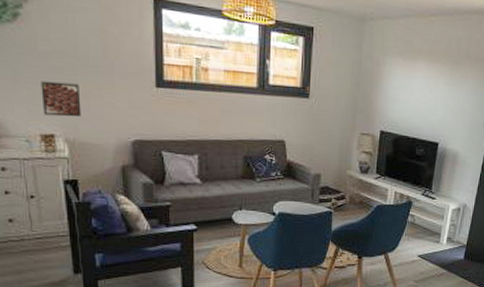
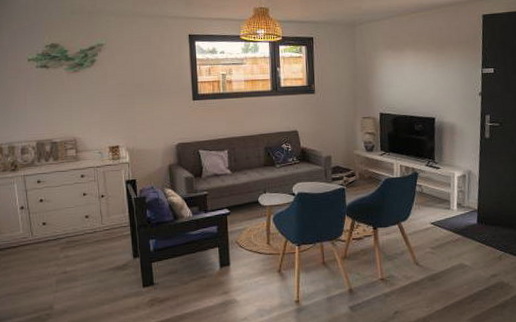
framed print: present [41,81,82,118] -> none [109,105,138,132]

